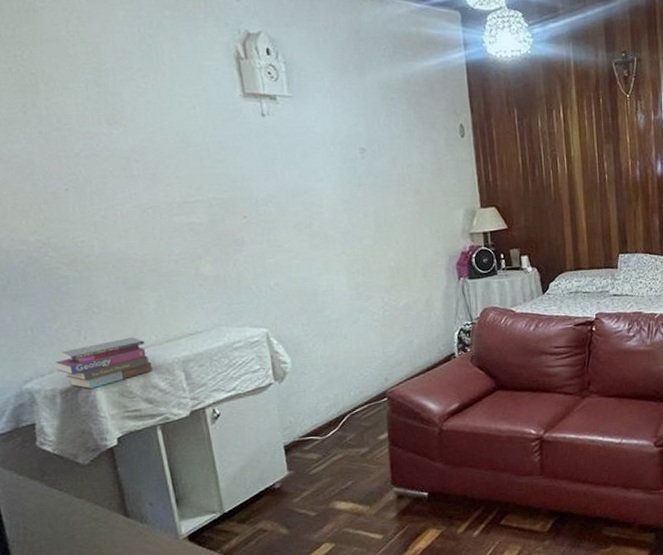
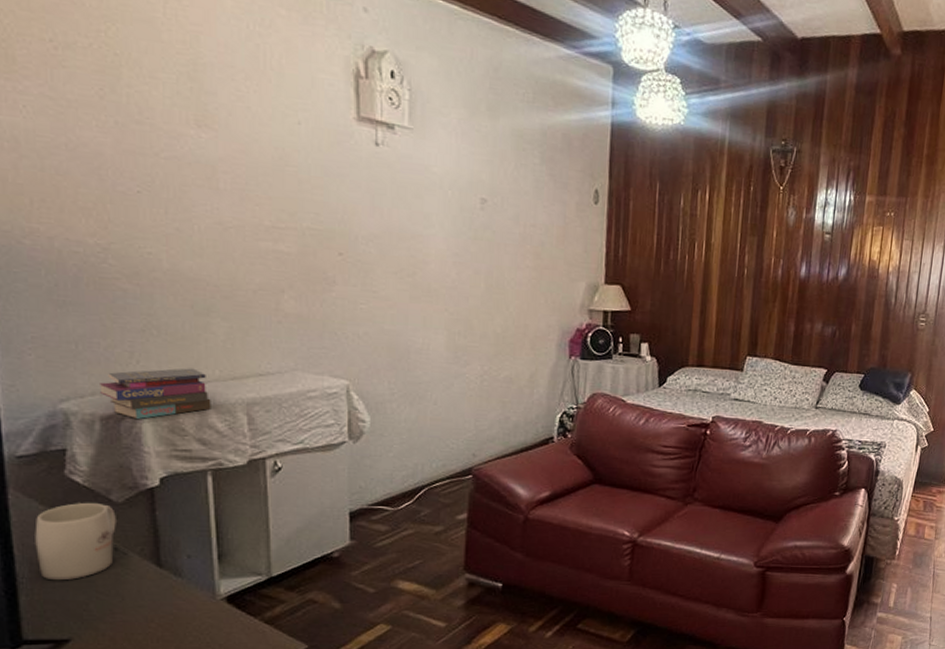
mug: none [17,467,88,541] -> present [34,502,116,581]

